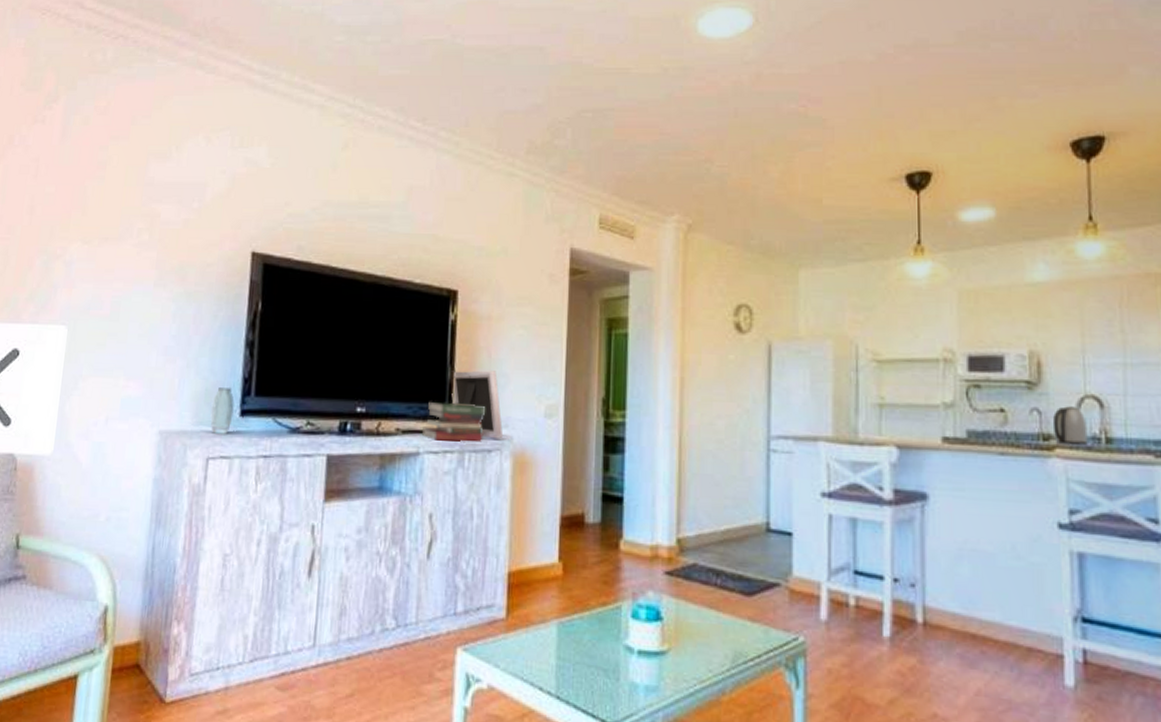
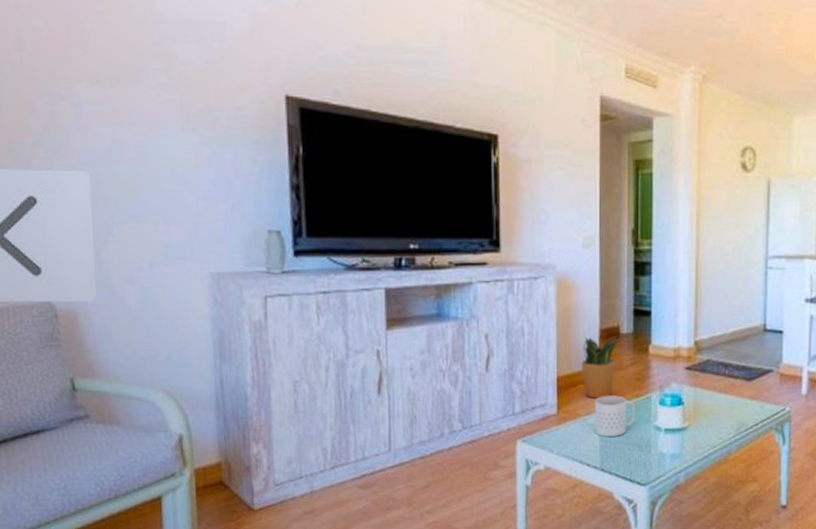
books: present [422,401,486,443] -> none [474,237,531,273]
picture frame: present [451,370,504,439] -> none [498,208,547,268]
potted plant: none [537,525,586,603] -> present [582,336,621,398]
mug: none [550,600,602,655] -> present [594,396,636,437]

